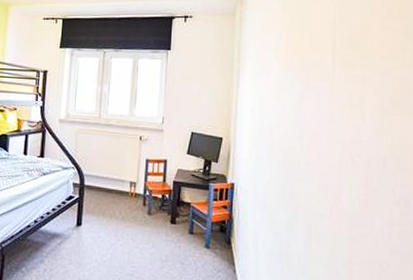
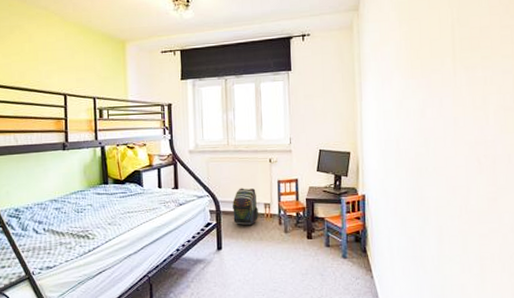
backpack: none [96,163,123,204] -> present [232,188,258,226]

